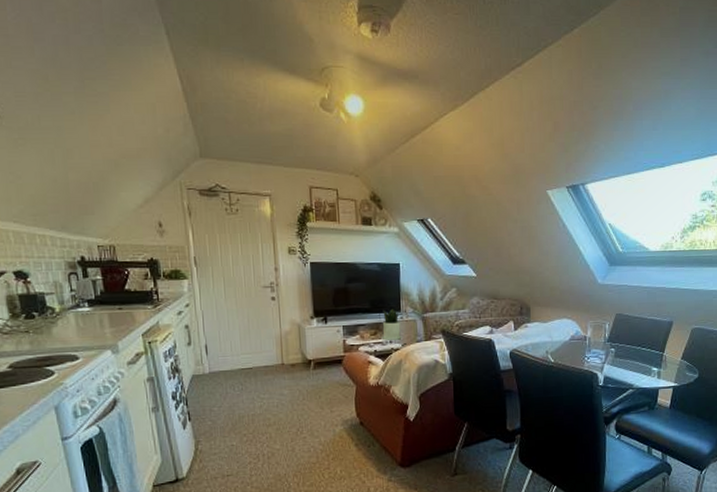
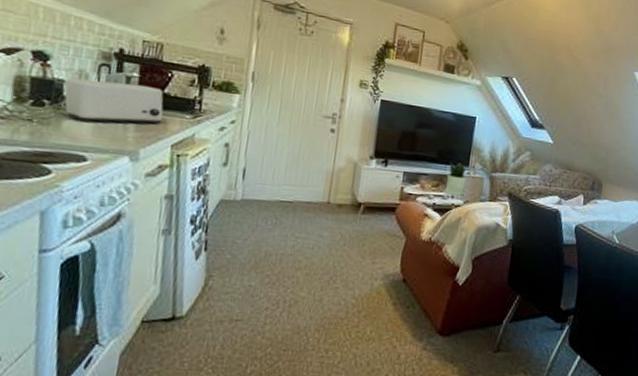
toaster: none [44,285,130,326] -> present [64,78,164,125]

